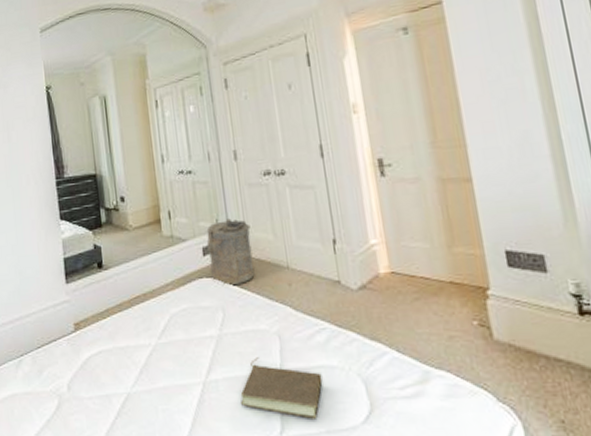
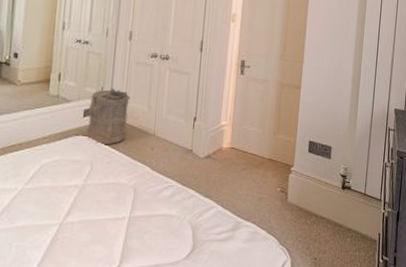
book: present [240,357,323,419] -> none [90,205,162,255]

